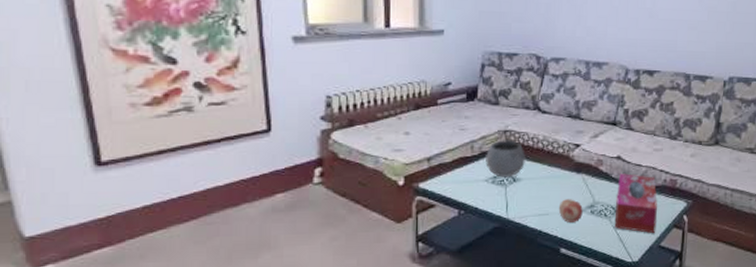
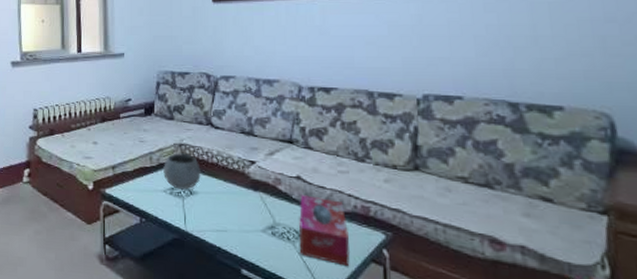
fruit: present [558,199,583,223] -> none [236,217,263,243]

